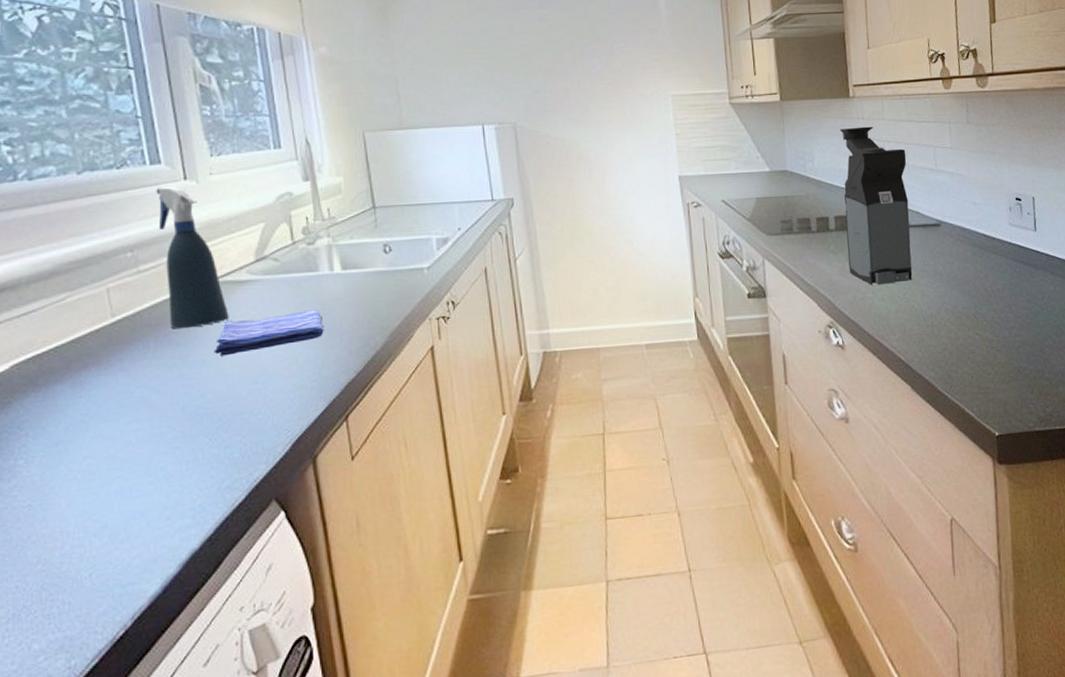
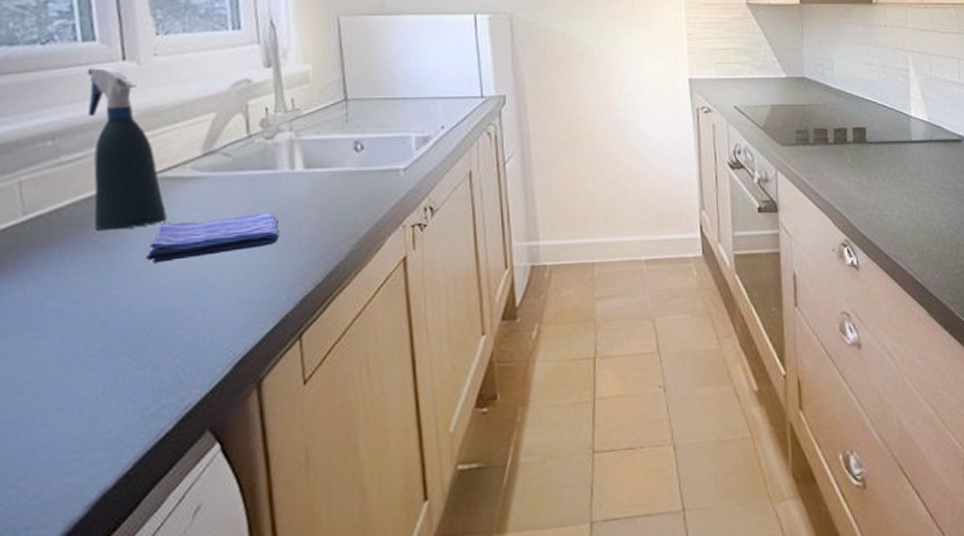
coffee maker: present [839,126,912,286] -> none [860,35,932,203]

